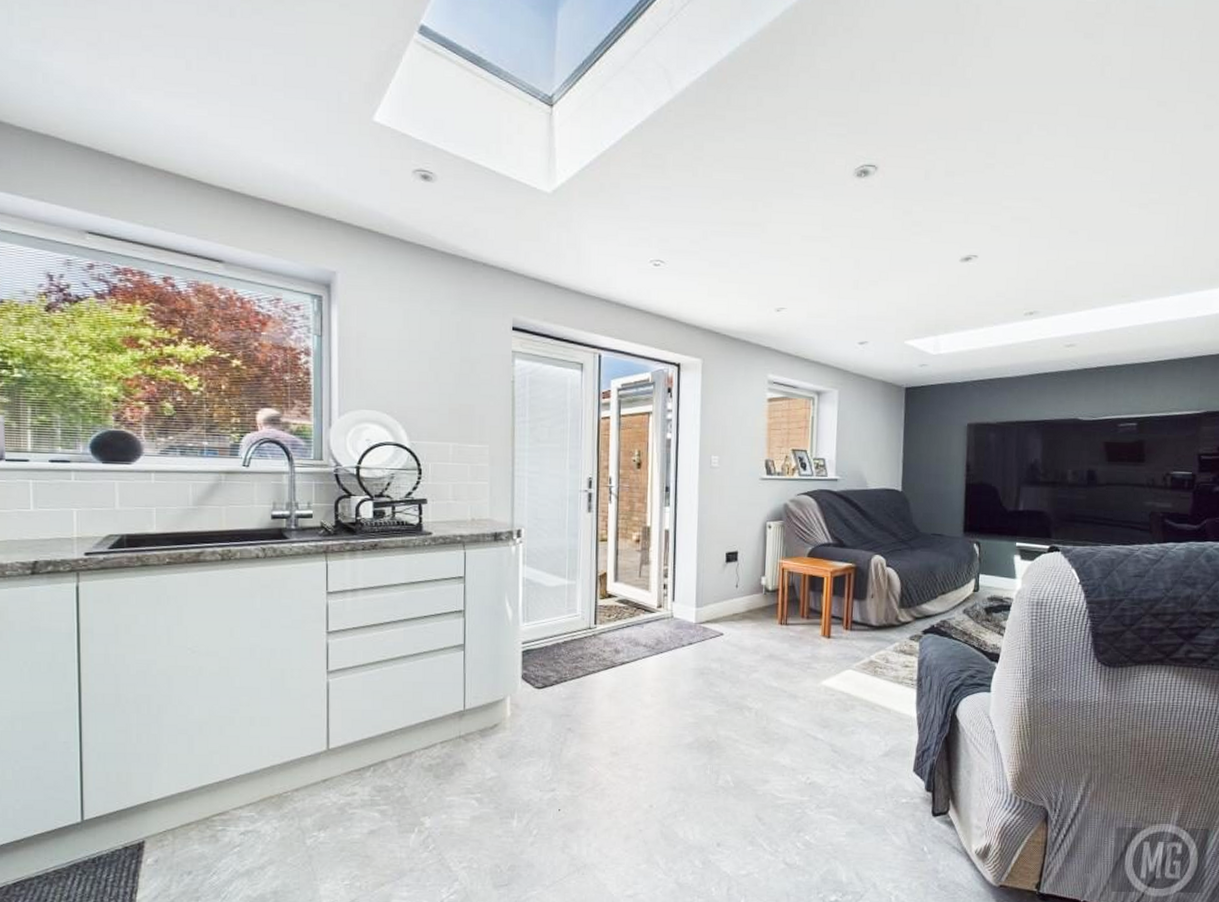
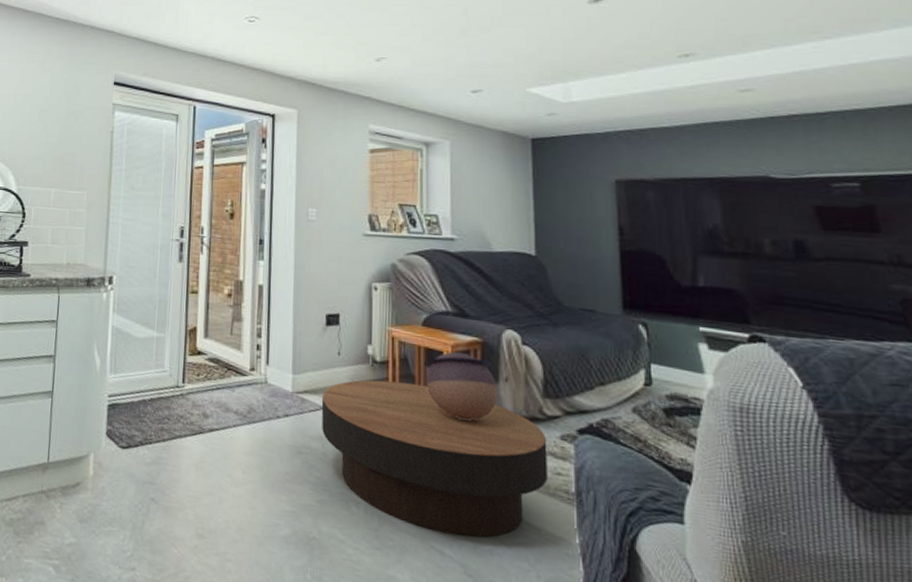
coffee table: none [720,606,900,723] -> present [321,380,548,537]
decorative bowl: none [807,576,865,632] -> present [423,351,498,421]

